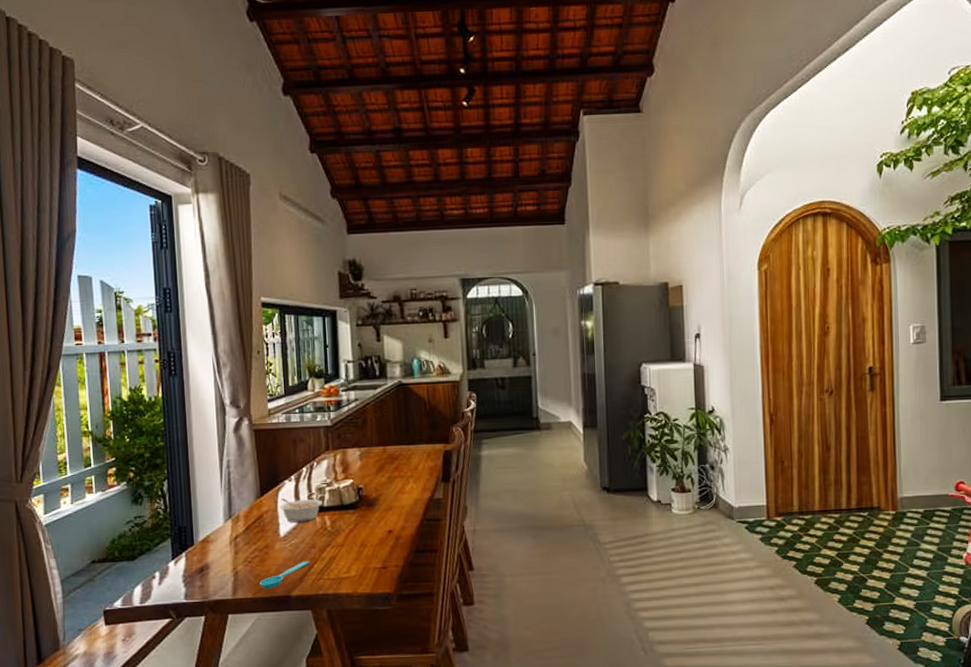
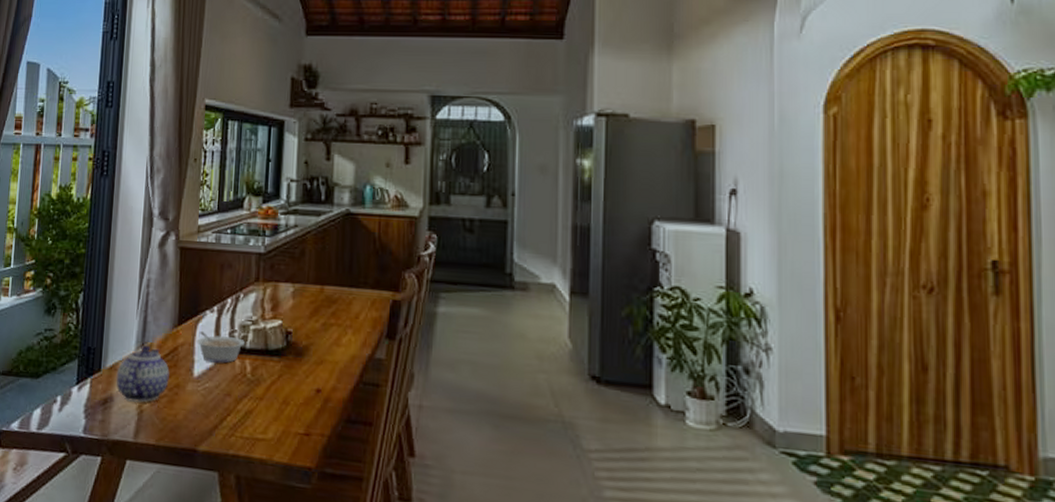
teapot: none [209,516,258,566] -> present [116,344,170,403]
spoon: present [260,561,310,590] -> none [164,410,223,438]

